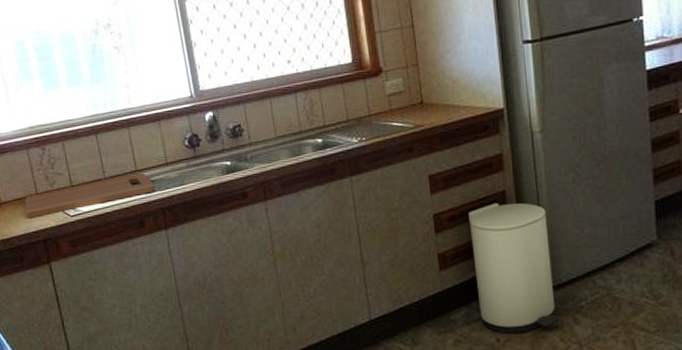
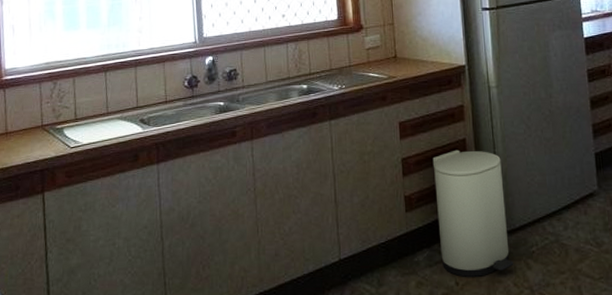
cutting board: present [24,172,156,219] -> none [28,109,153,149]

